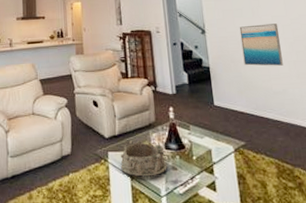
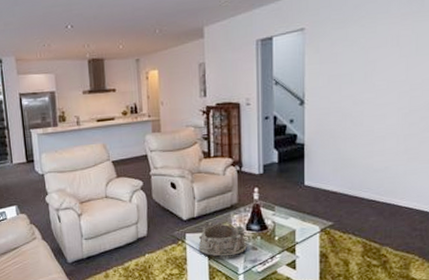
wall art: present [239,23,283,66] -> none [345,90,394,141]

